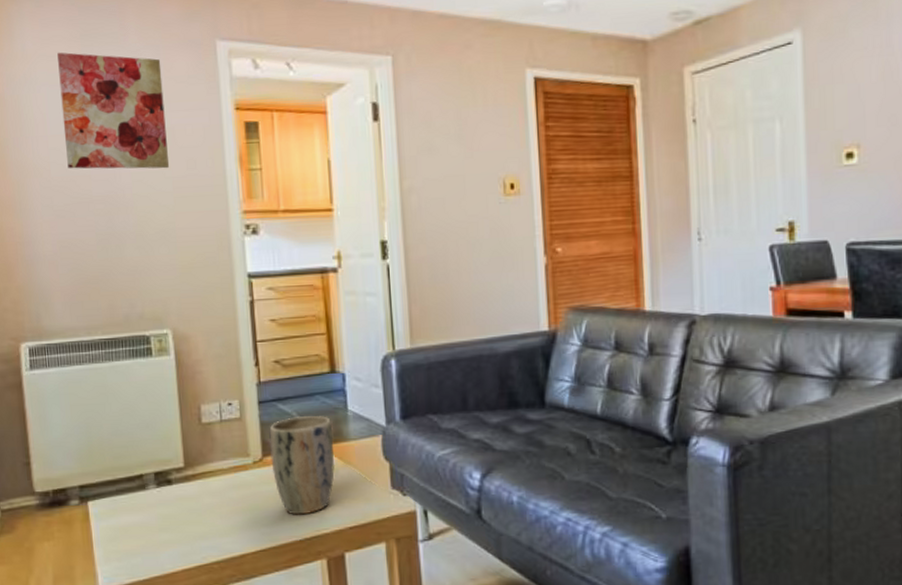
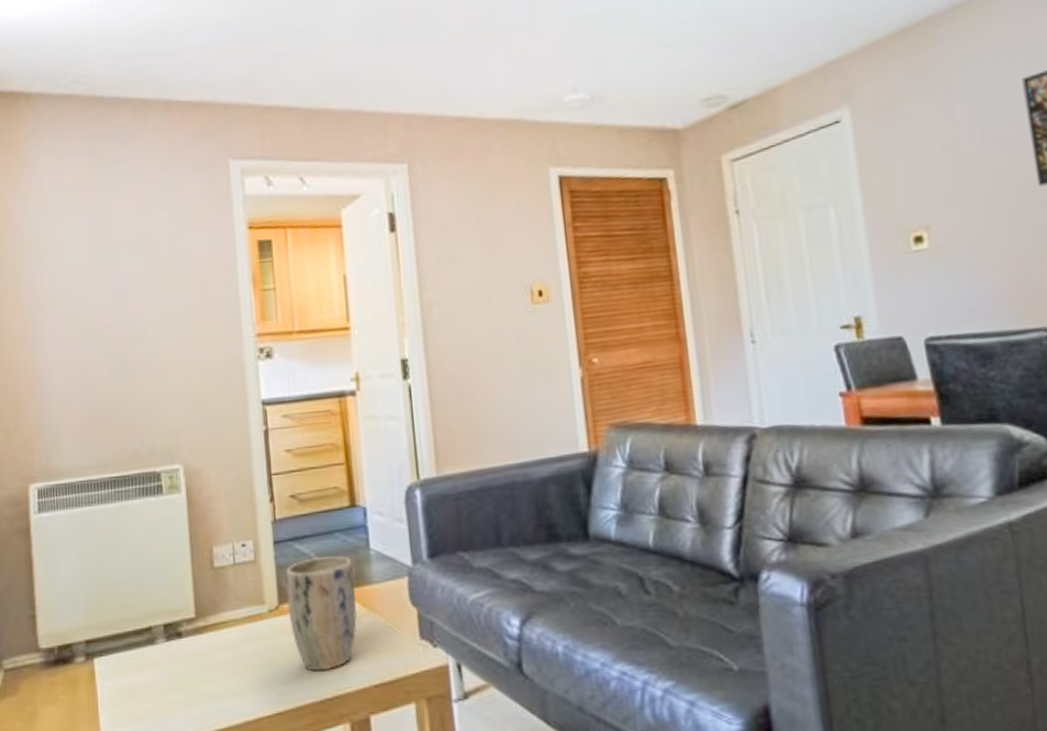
wall art: present [57,52,170,169] -> none [73,181,182,299]

